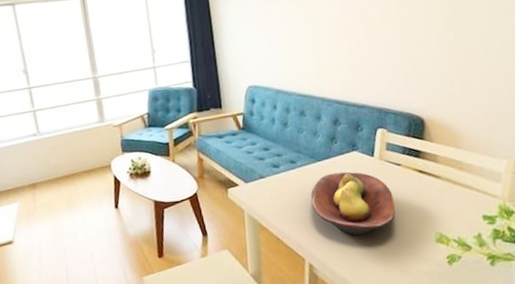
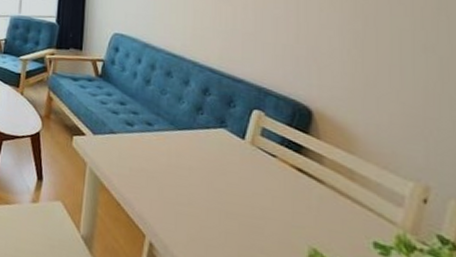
fruit bowl: present [310,171,396,235] -> none [163,146,262,226]

